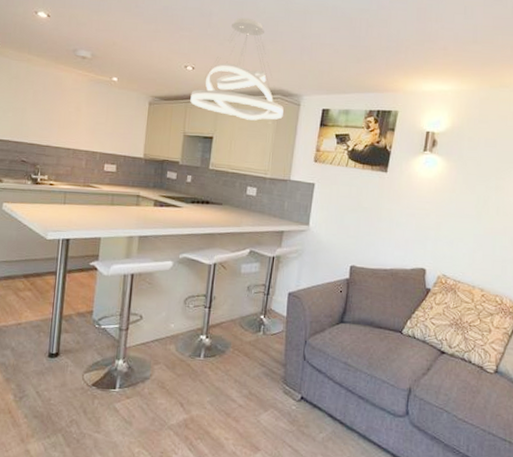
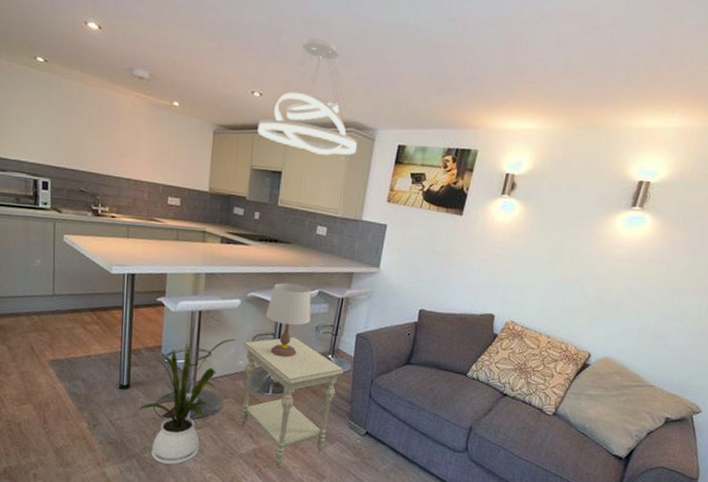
house plant: none [65,301,168,440] -> present [137,339,237,465]
side table: none [171,297,276,440] -> present [240,337,344,469]
table lamp: none [197,243,243,319] -> present [266,282,311,358]

